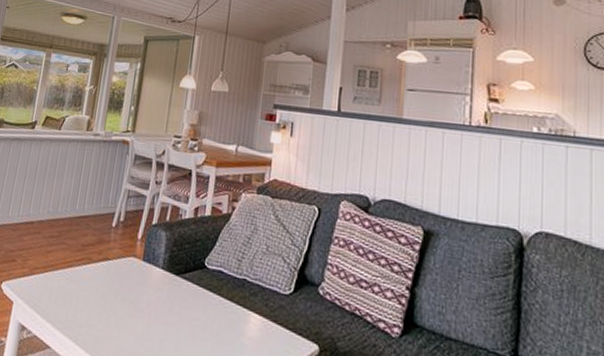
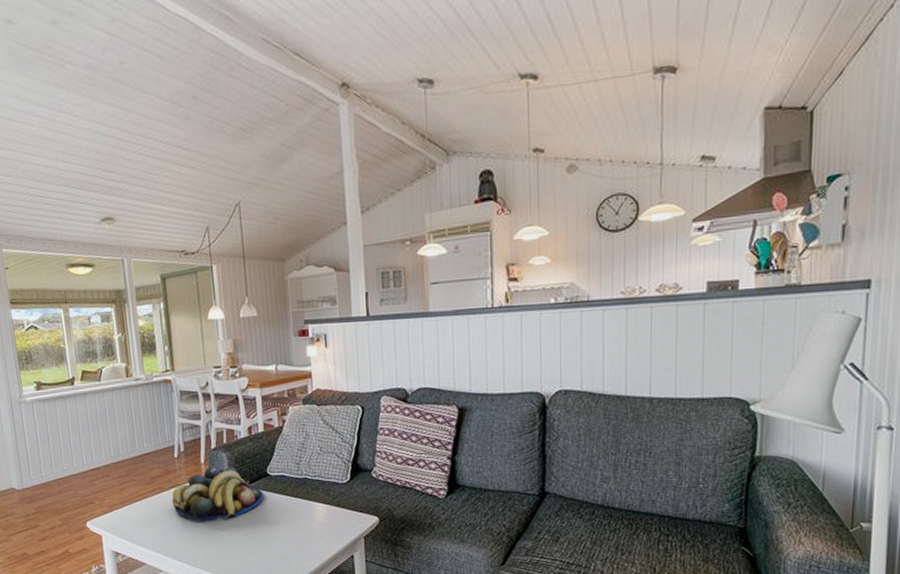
fruit bowl: none [96,243,197,313] -> present [172,465,264,524]

